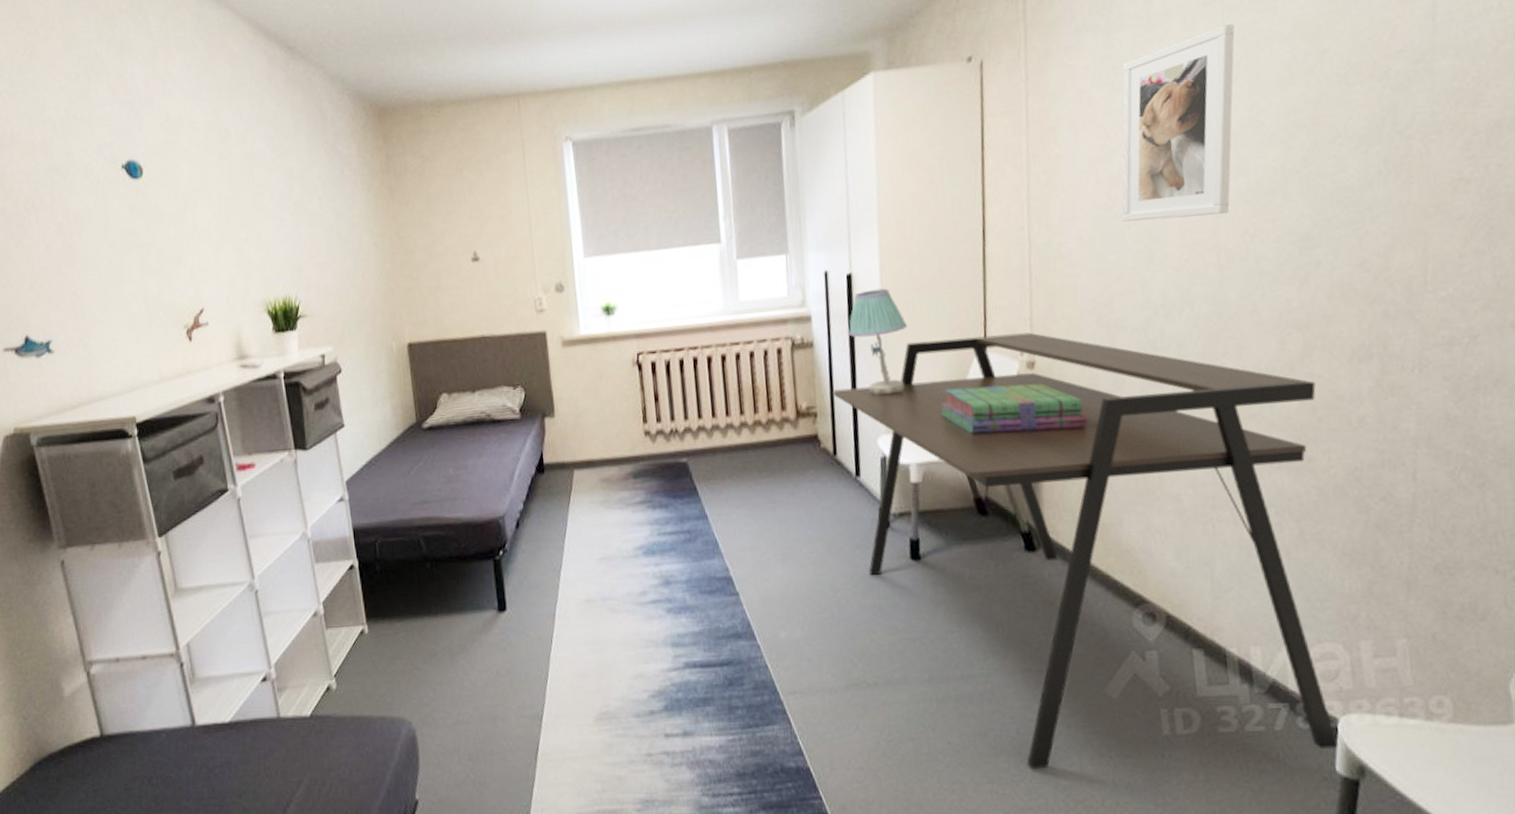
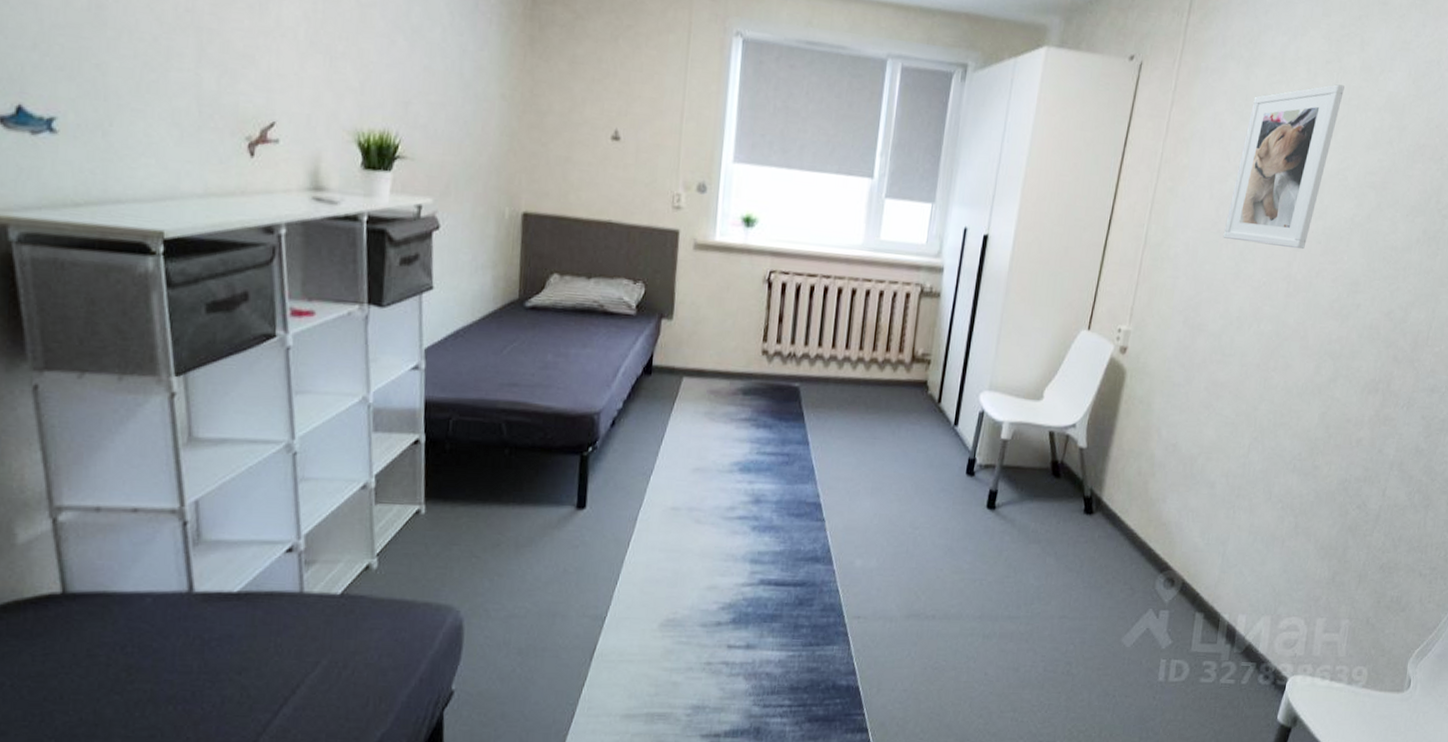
desk: present [832,332,1338,768] -> none [947,310,1334,701]
table lamp: present [848,288,907,394] -> none [974,254,1027,354]
stack of books: present [940,383,1088,434] -> none [1039,358,1159,413]

